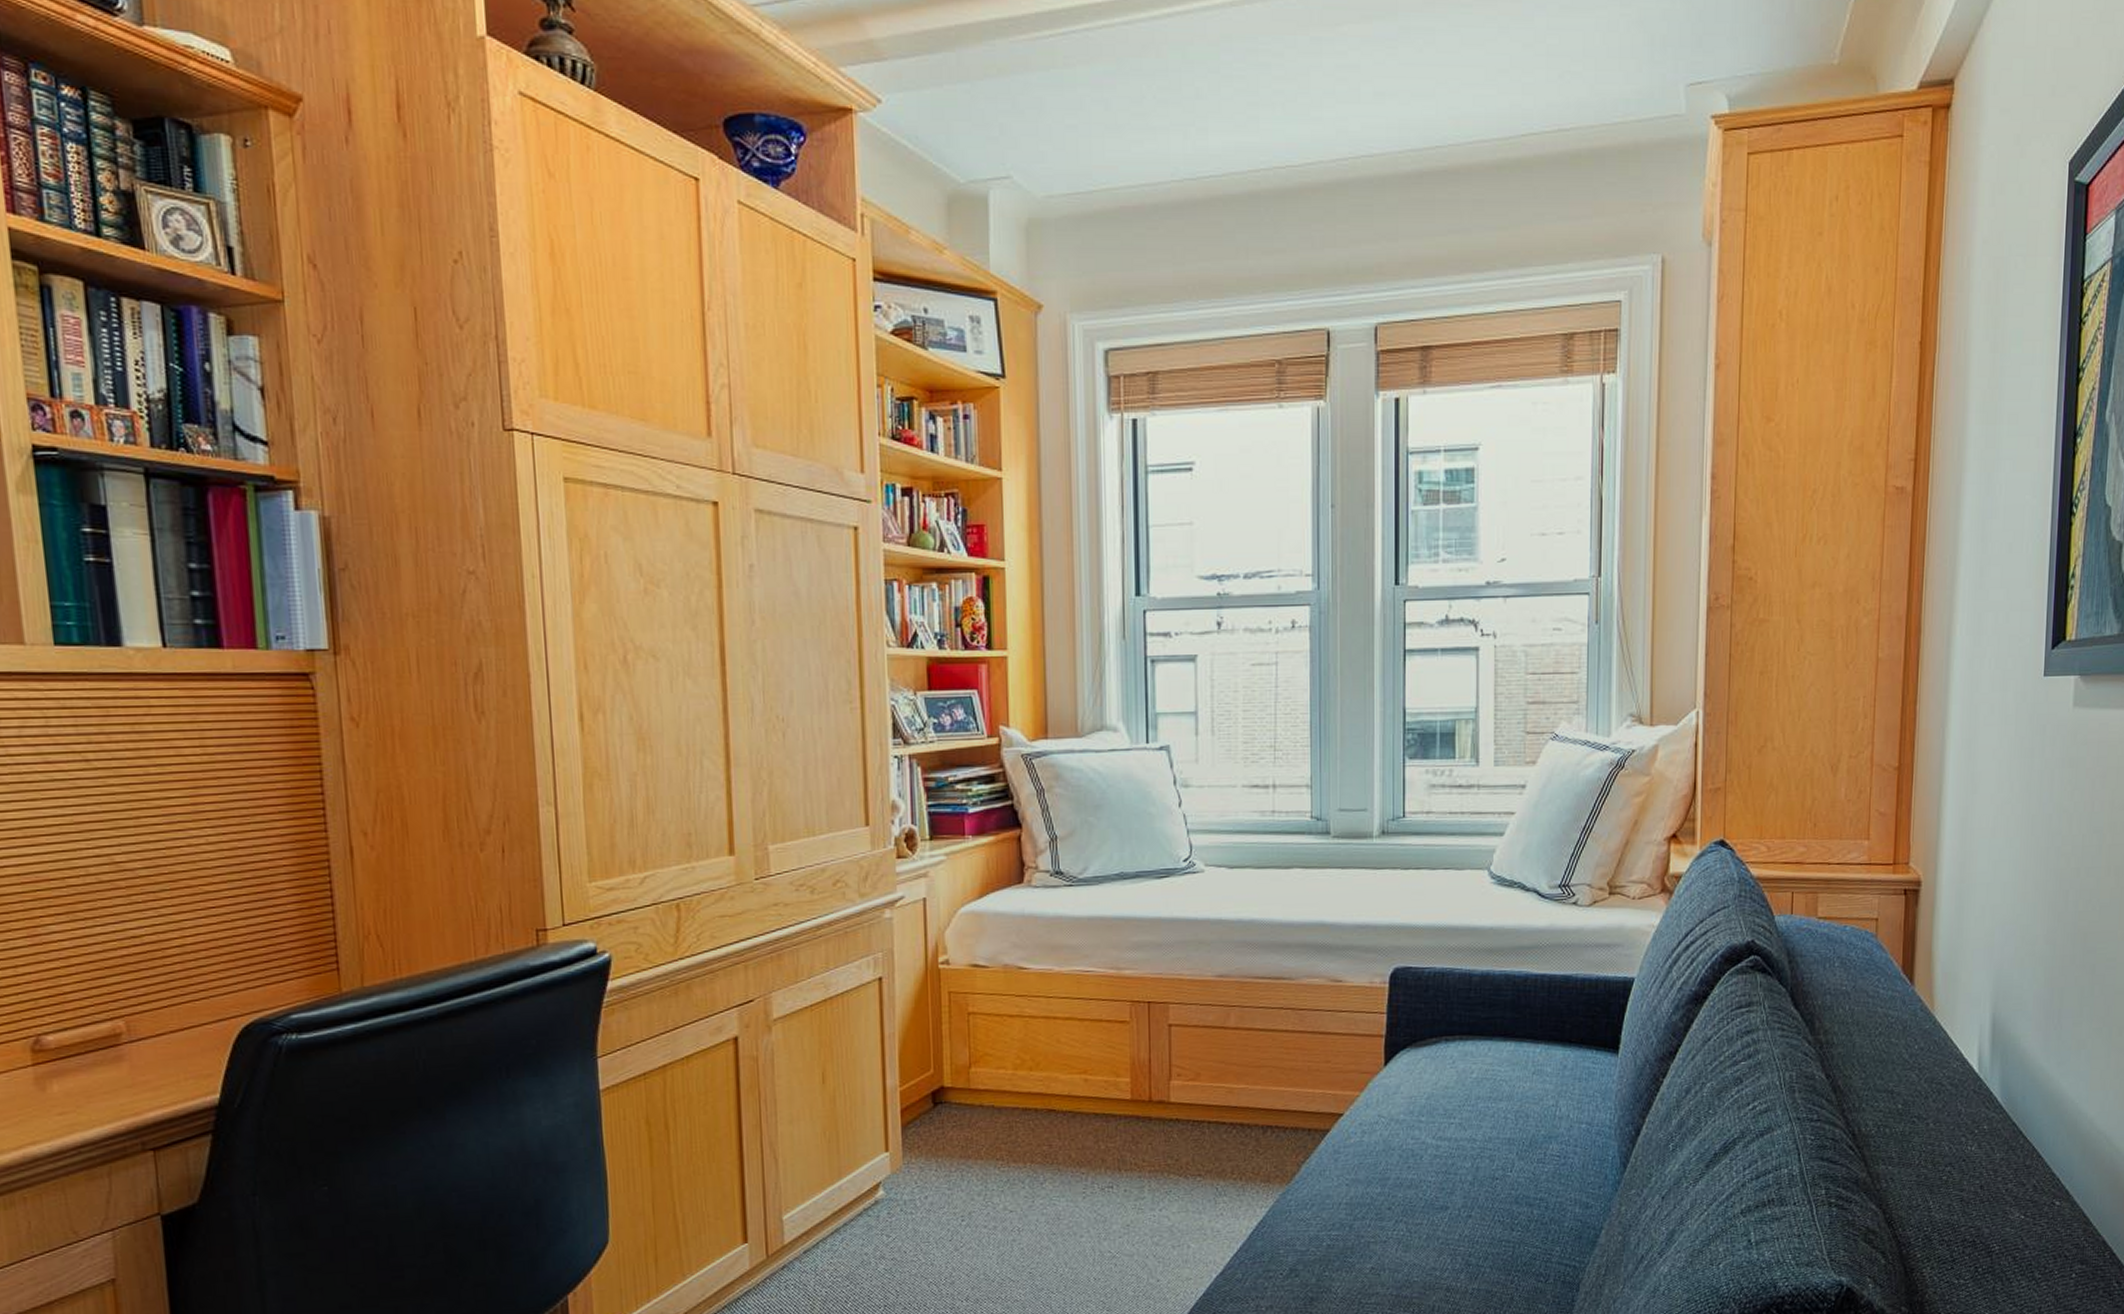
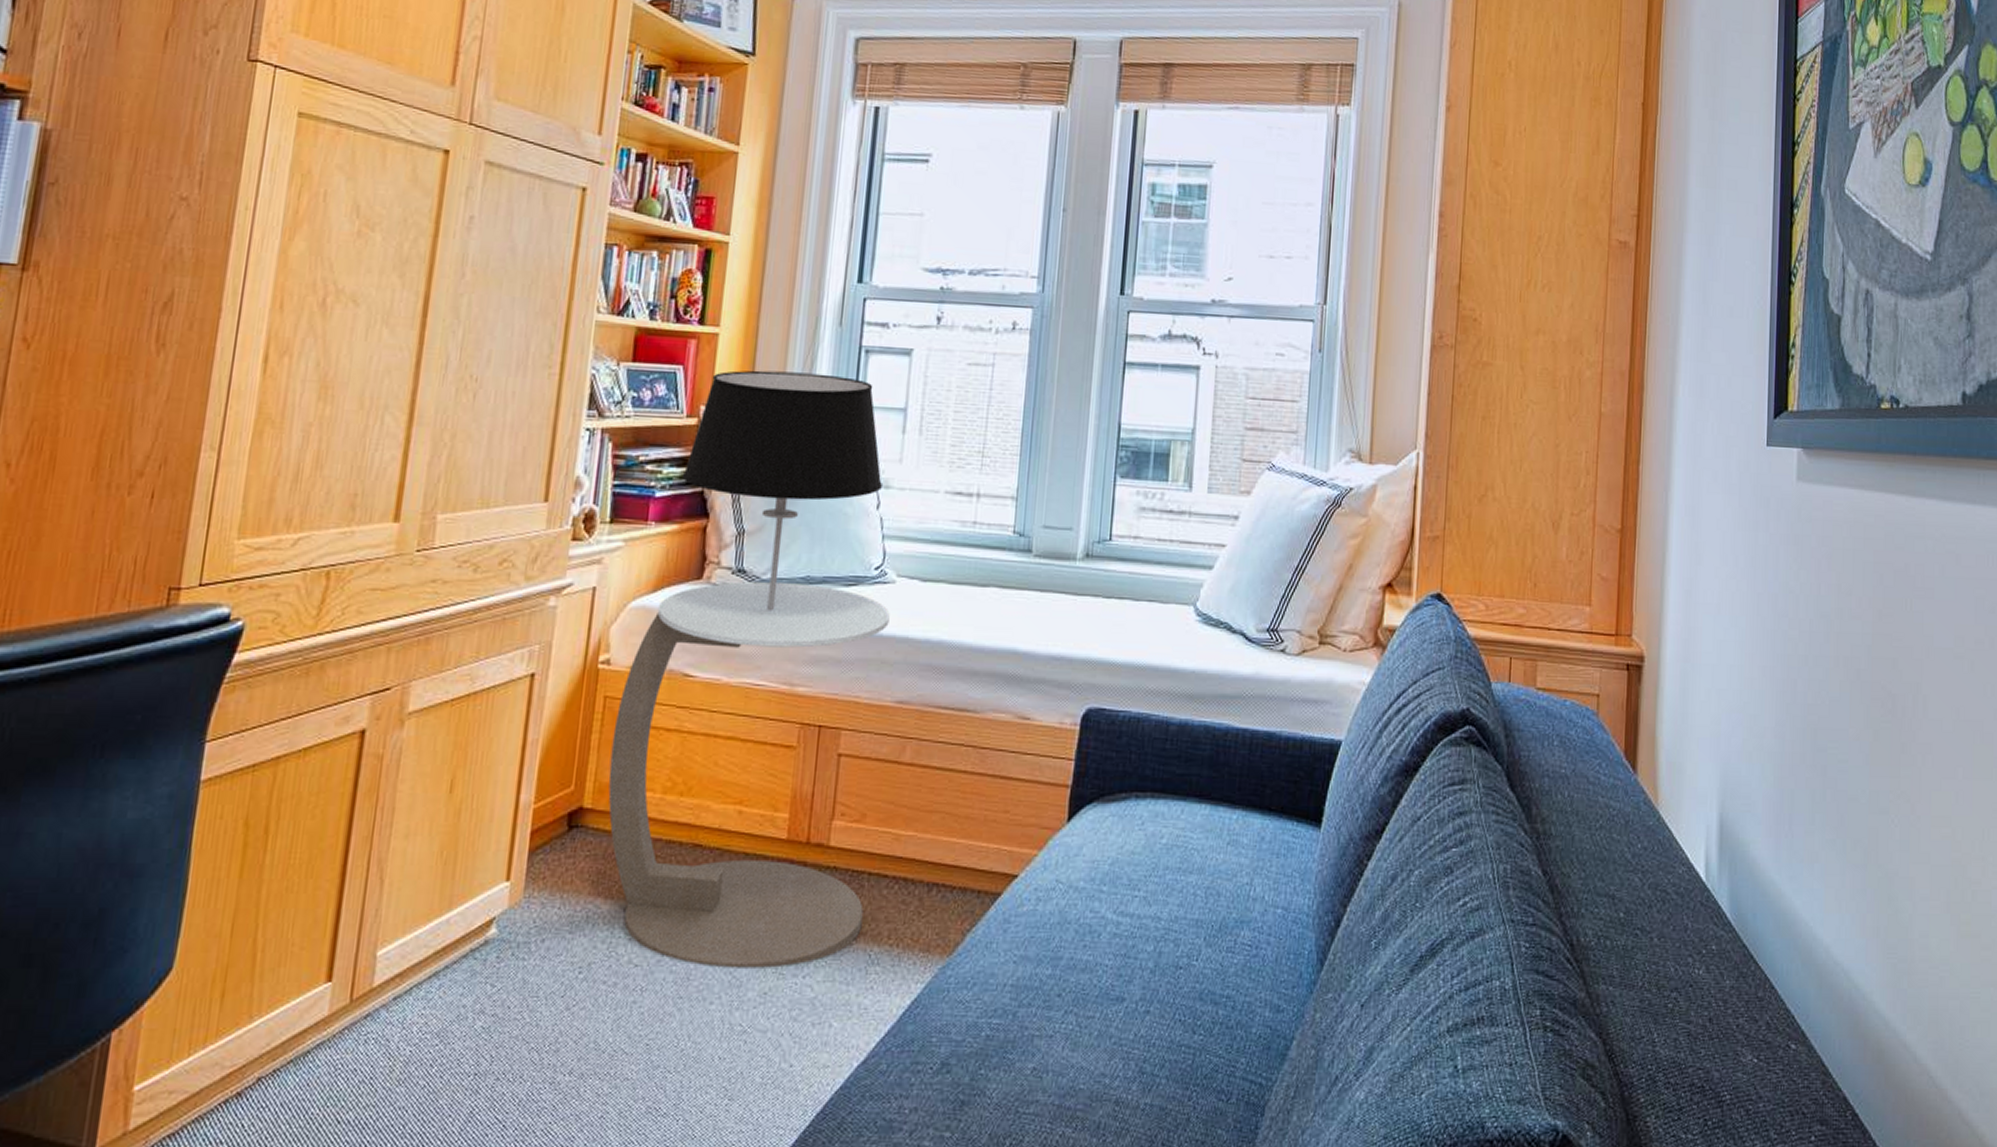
side table: none [961,879,1207,1208] -> present [608,581,890,968]
table lamp: none [991,686,1181,906] -> present [682,370,882,611]

